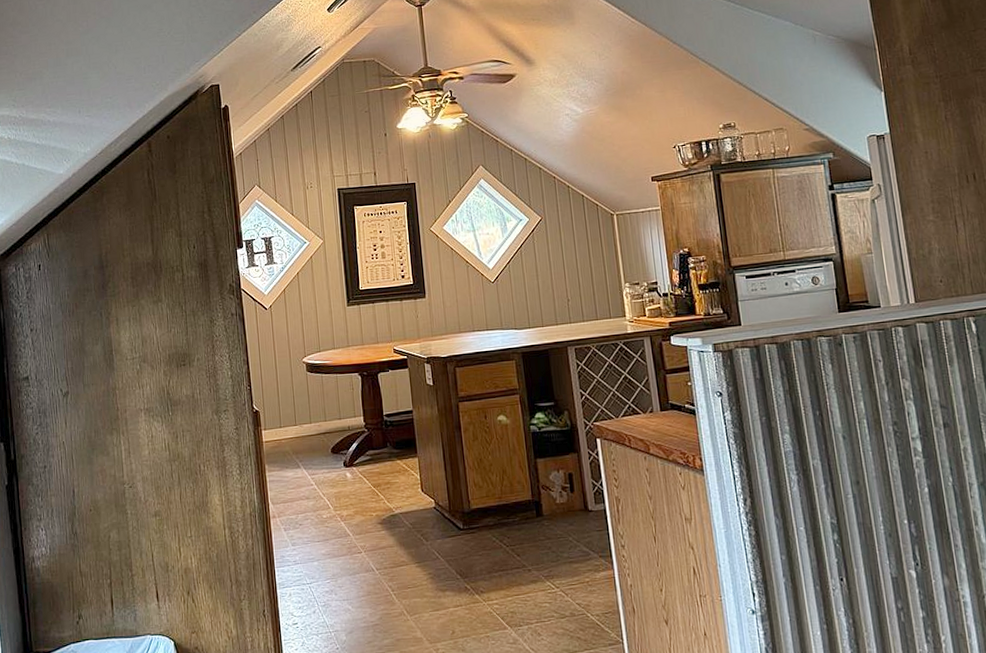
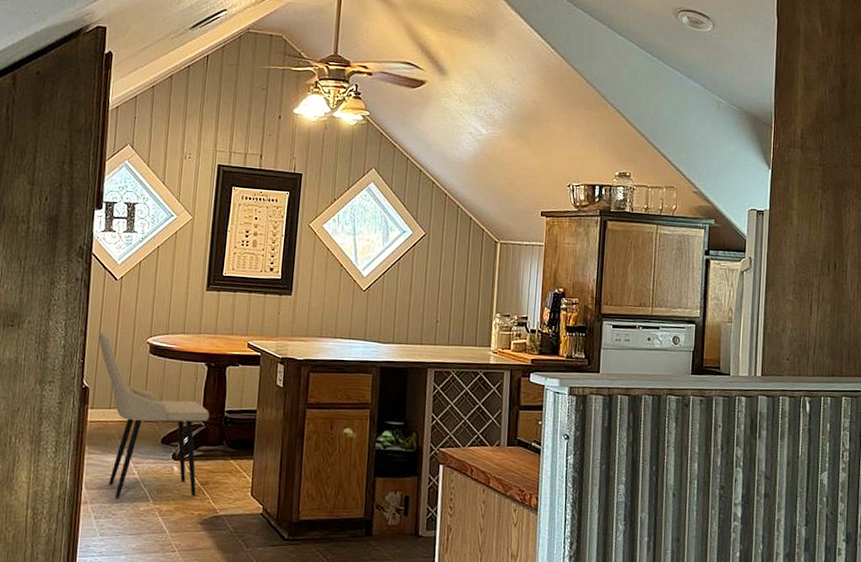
dining chair: none [258,358,371,510] -> present [97,331,209,499]

